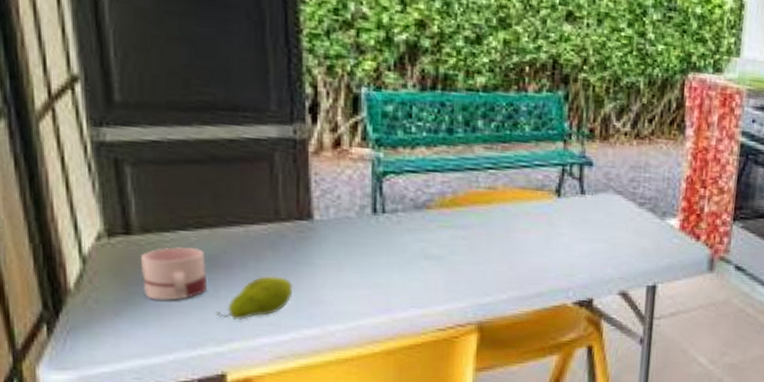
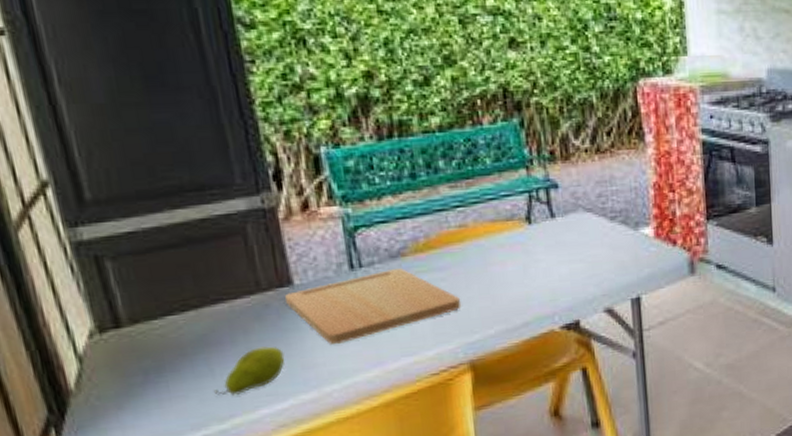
mug: present [140,246,208,301] -> none [133,331,203,388]
cutting board: none [302,219,479,285] -> present [284,267,462,344]

